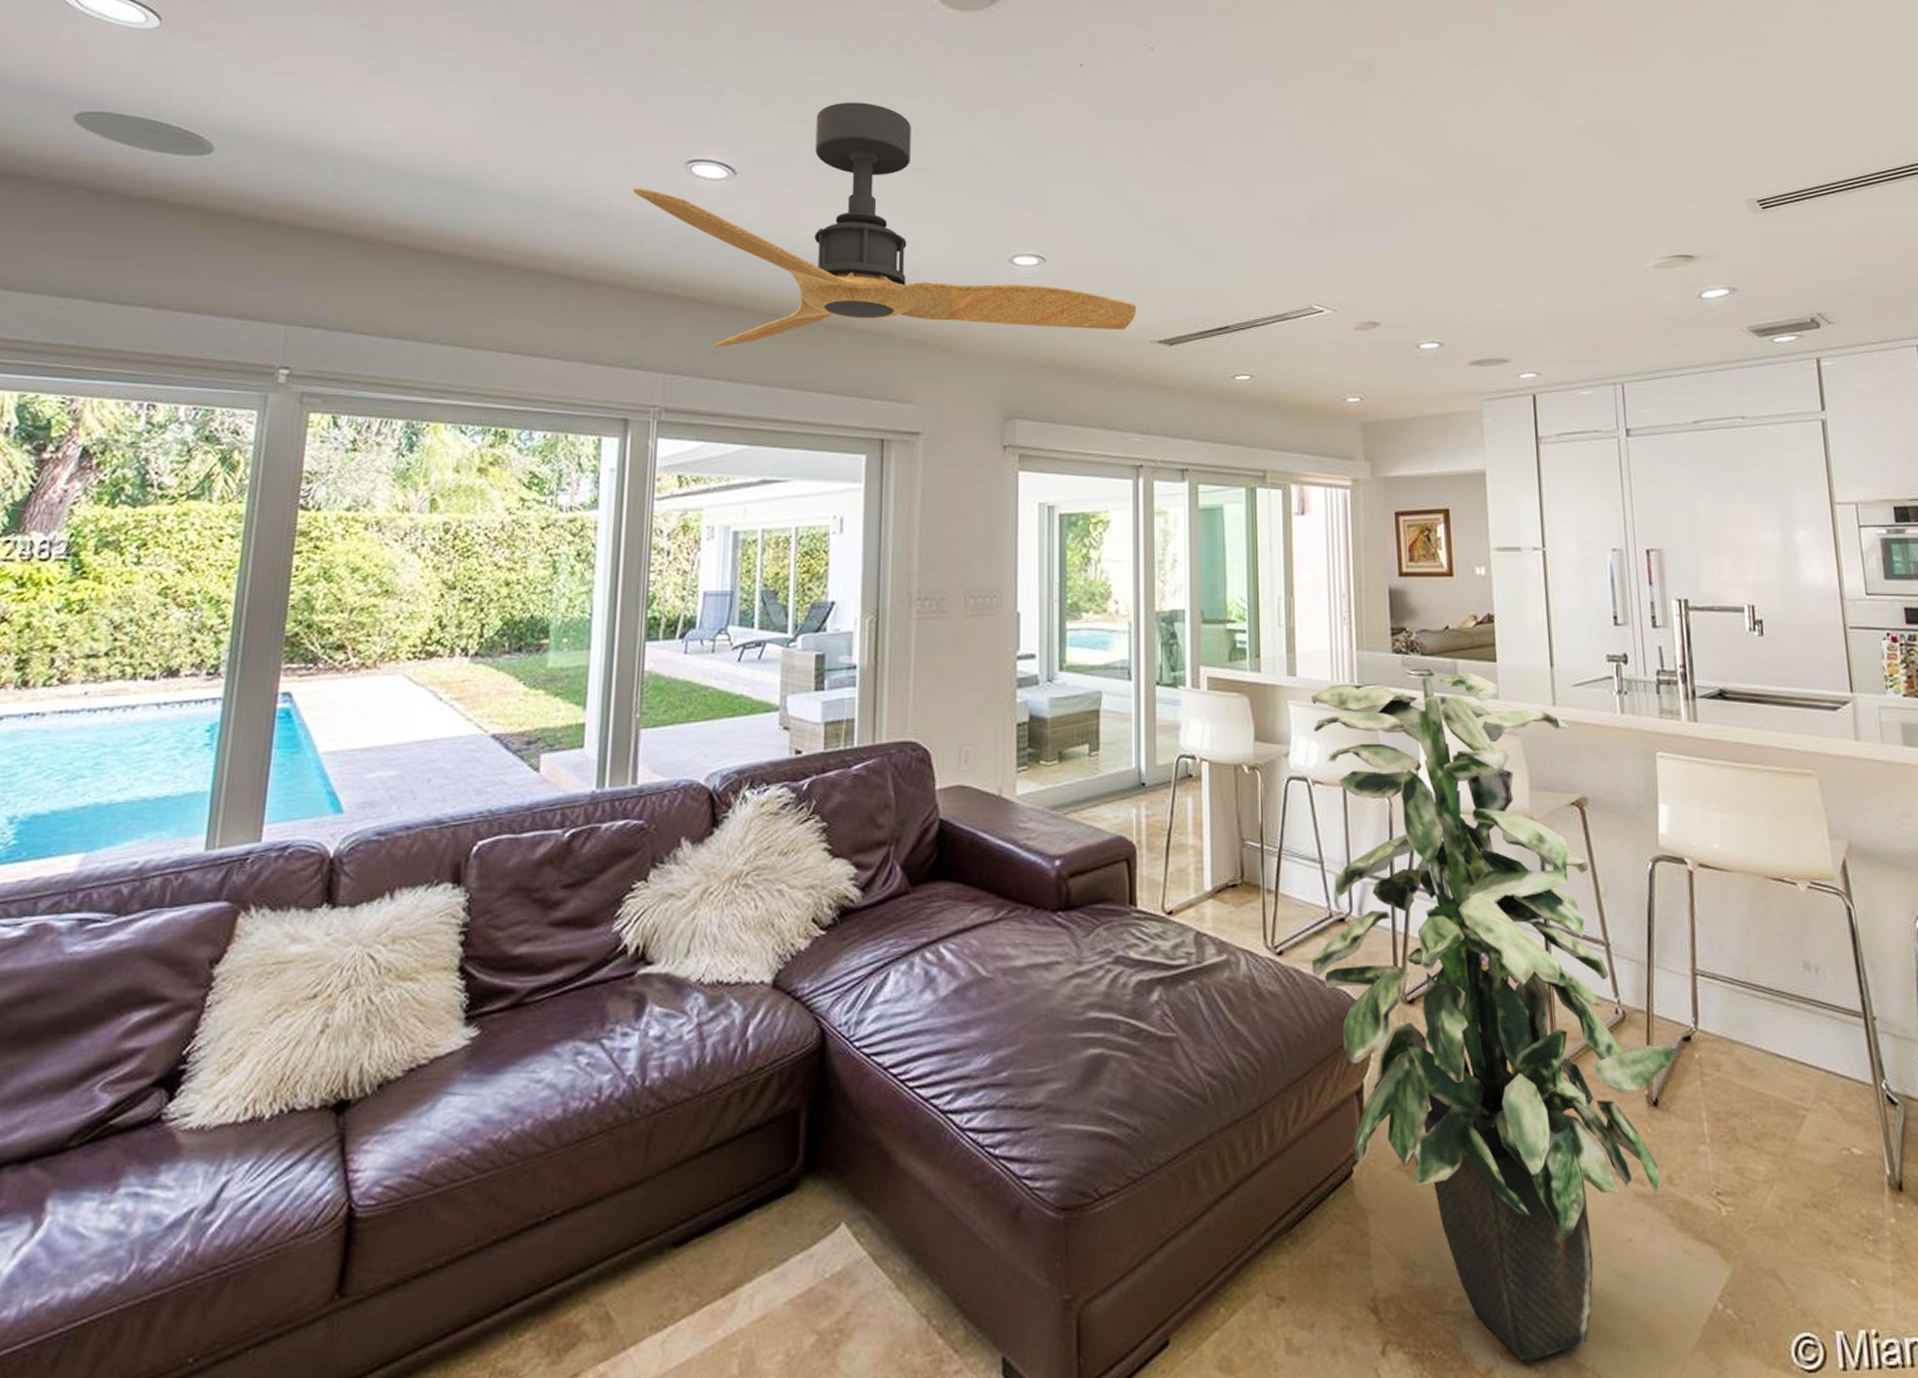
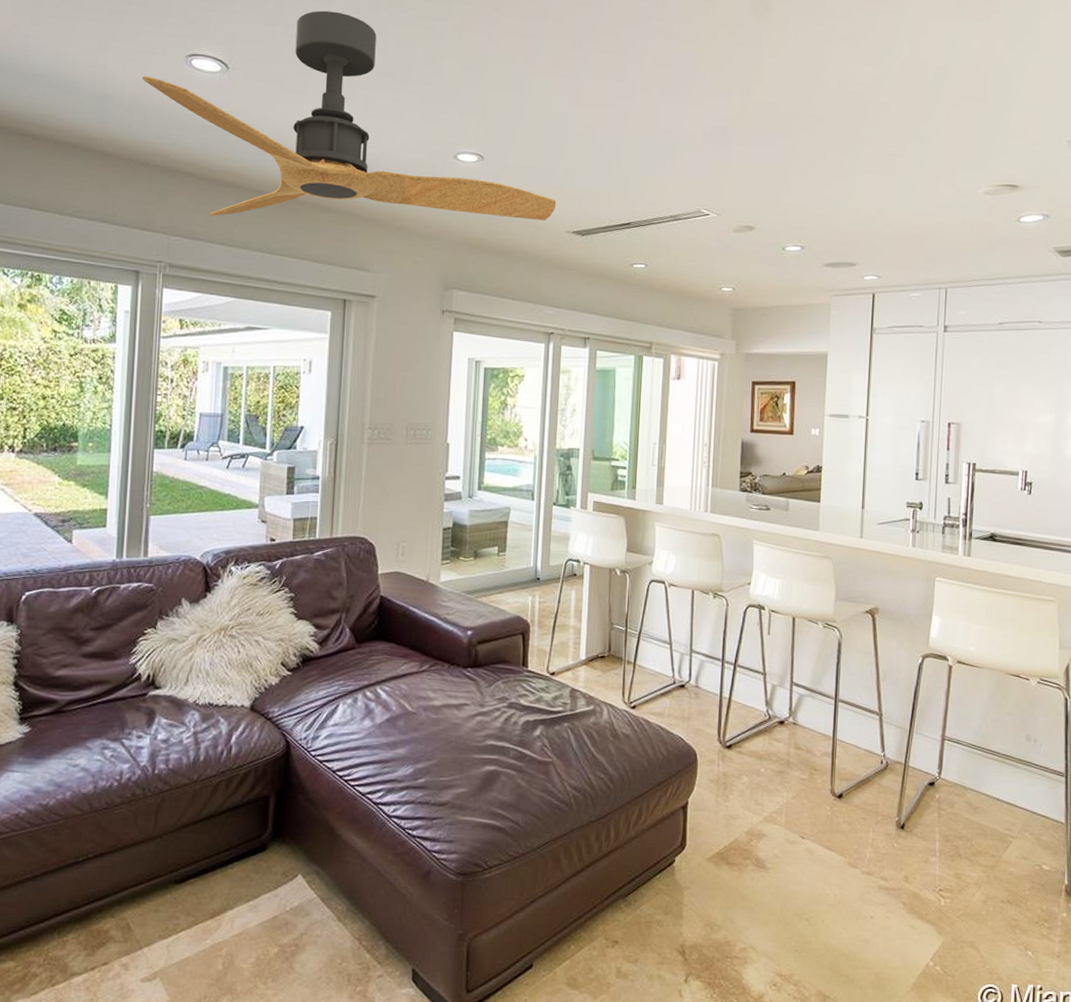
indoor plant: present [1311,673,1678,1361] -> none [656,510,924,992]

